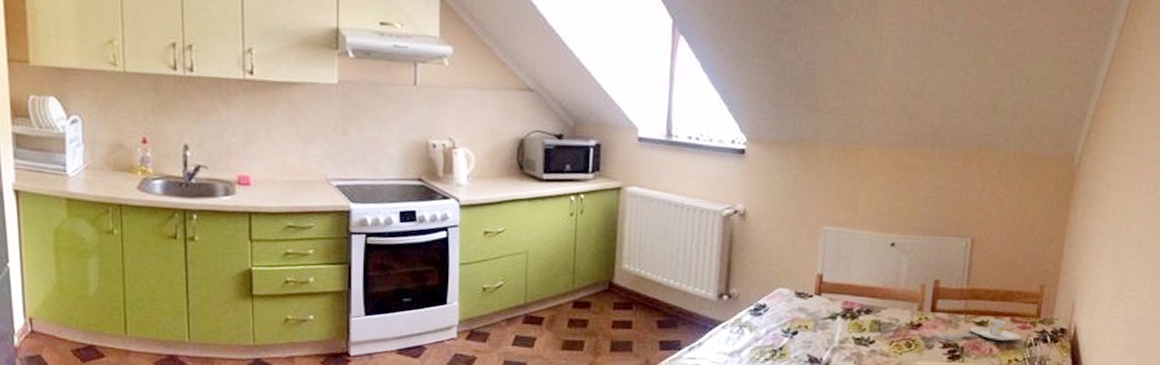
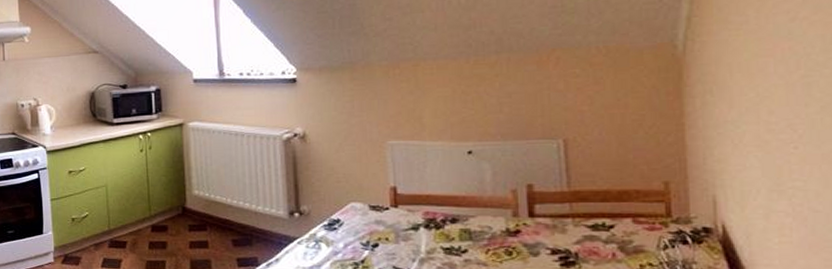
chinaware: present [939,318,1021,341] -> none [544,220,651,245]

